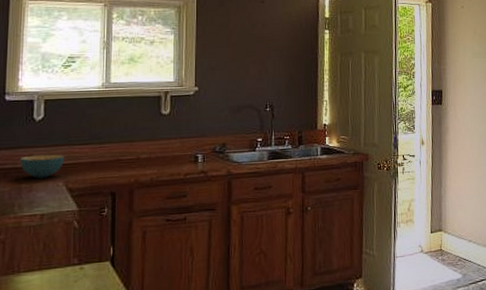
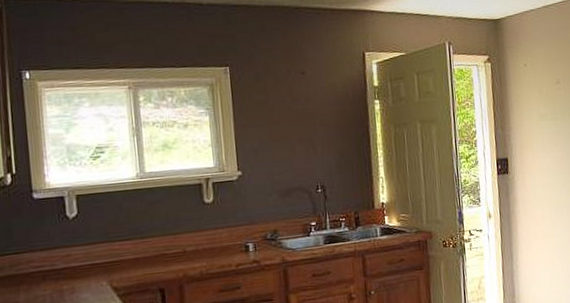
cereal bowl: present [20,154,65,179] -> none [58,252,106,279]

